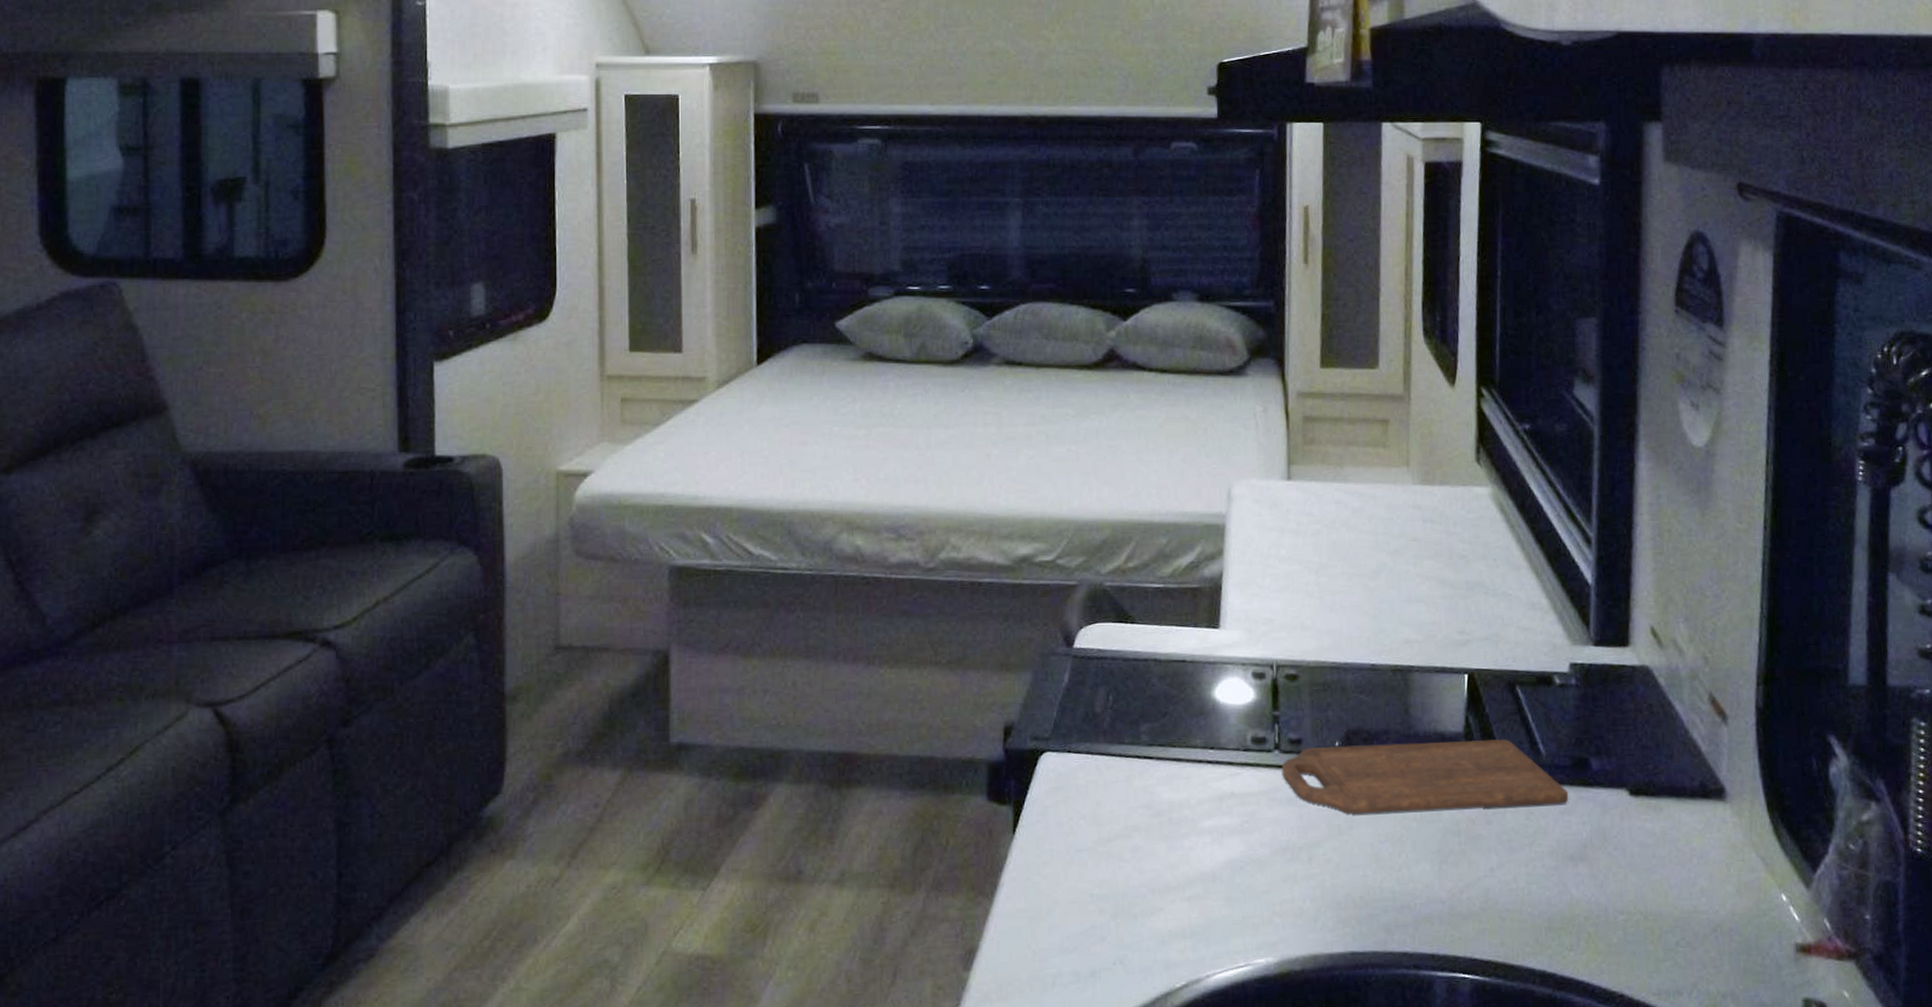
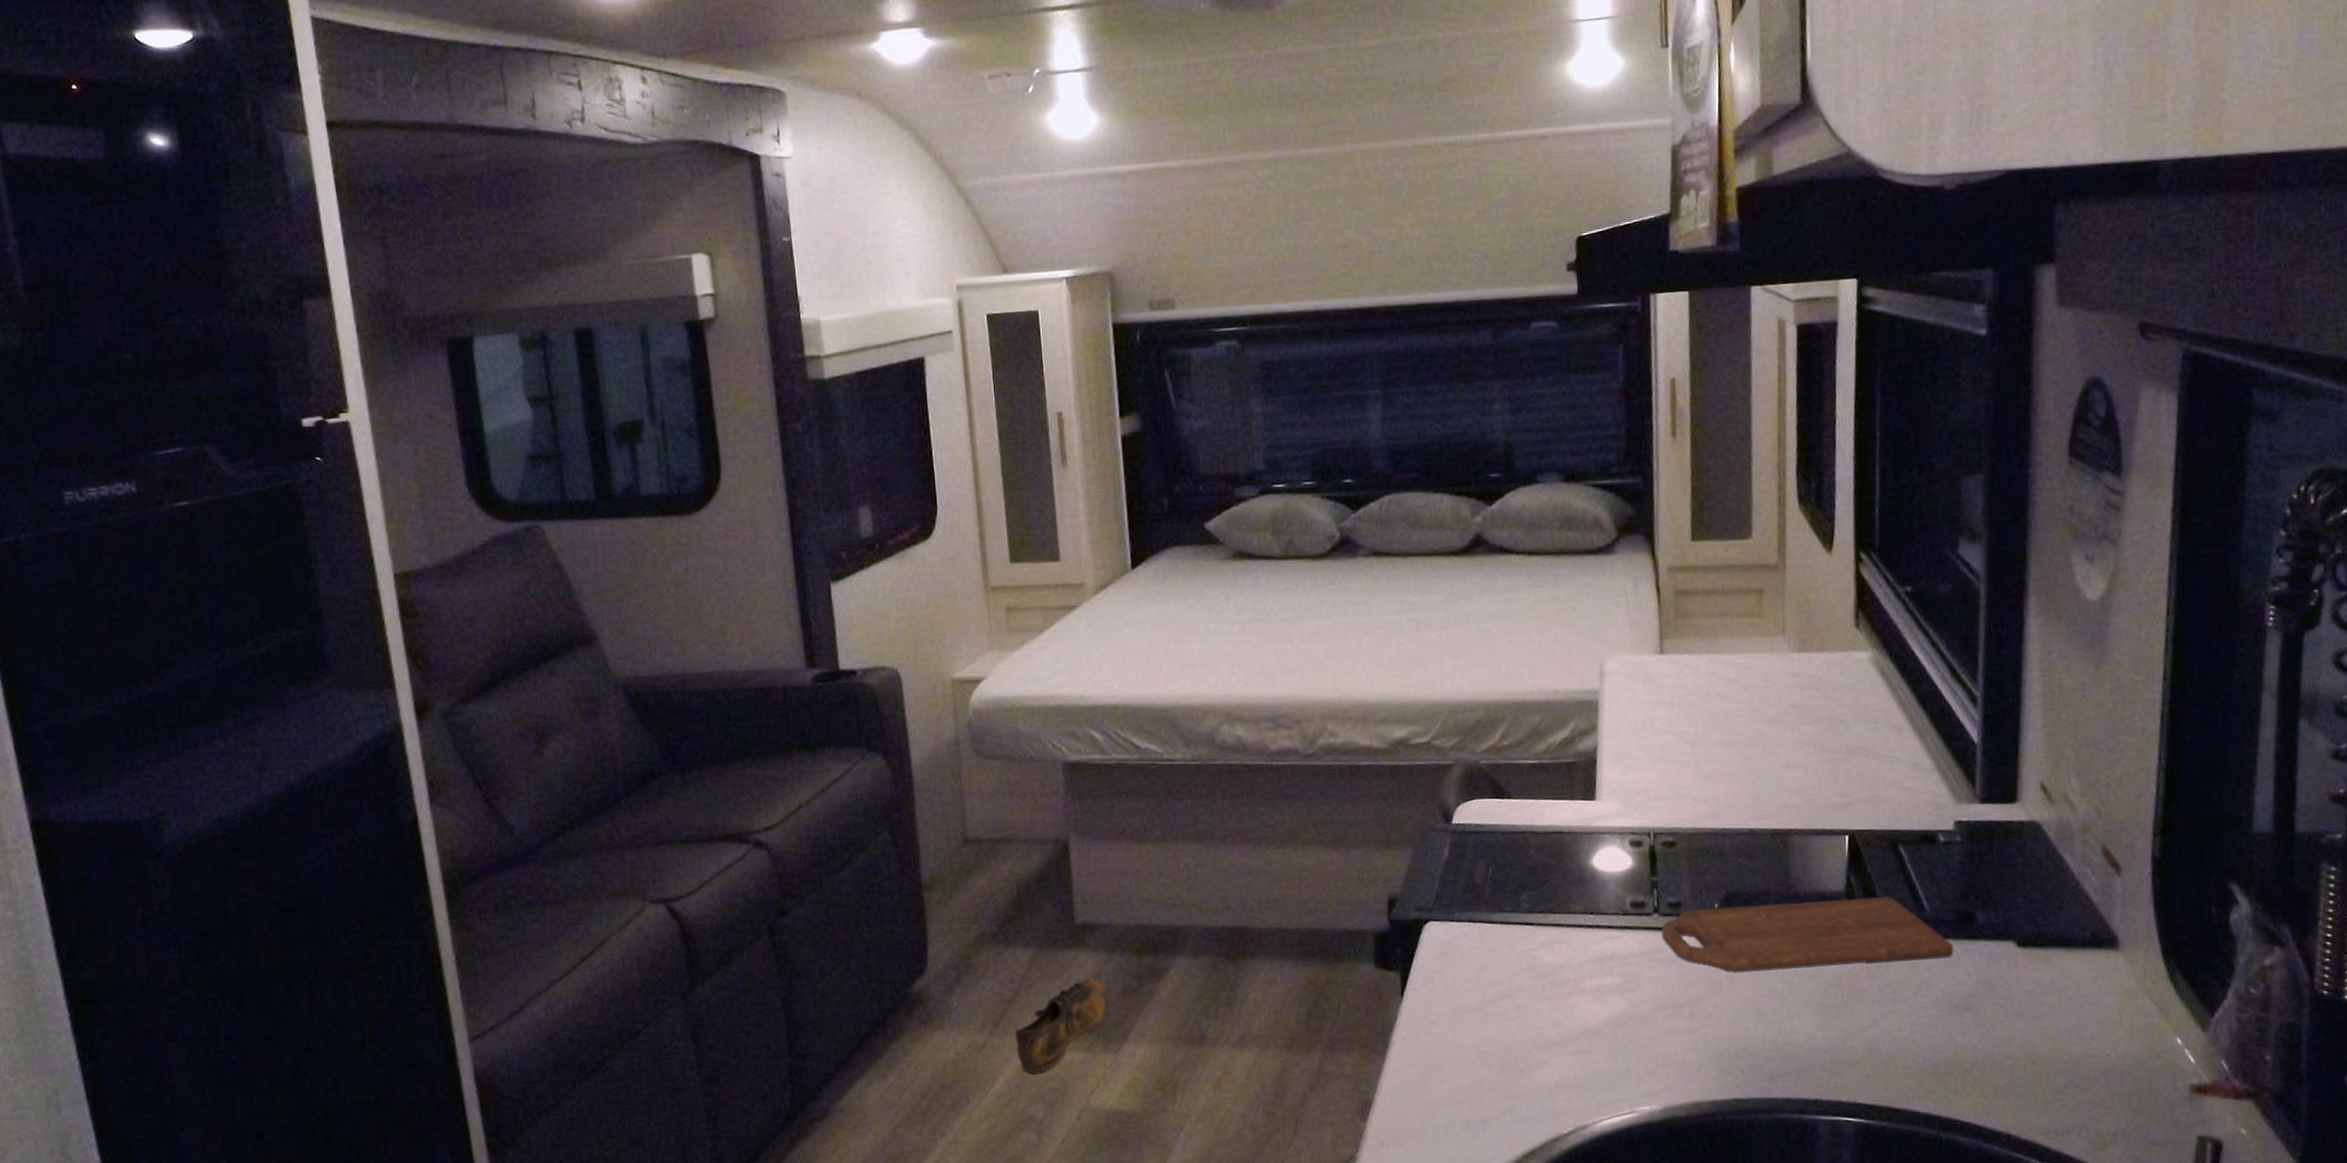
shoe: none [594,804,700,911] -> present [1014,977,1108,1074]

